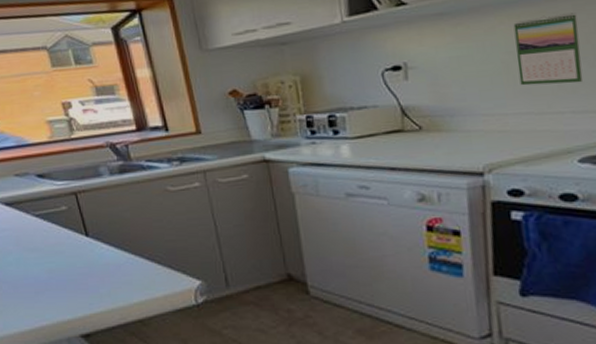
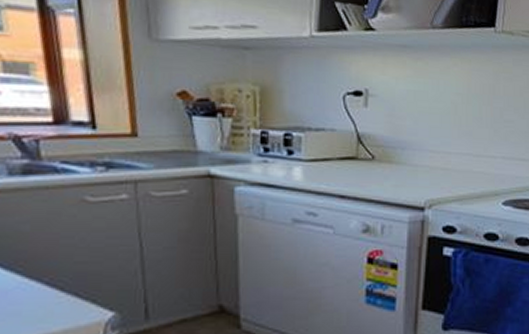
calendar: present [513,12,584,86] -> none [464,64,516,132]

